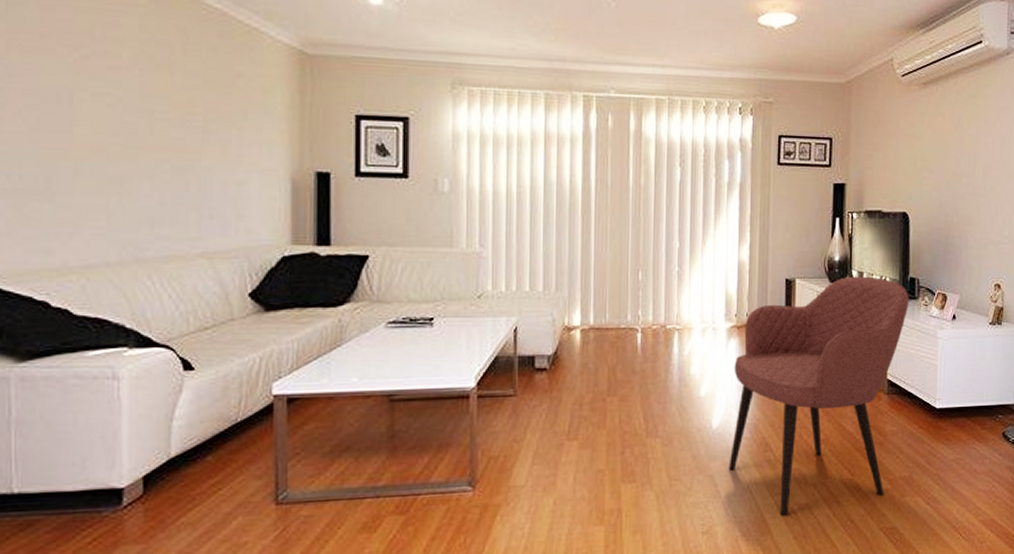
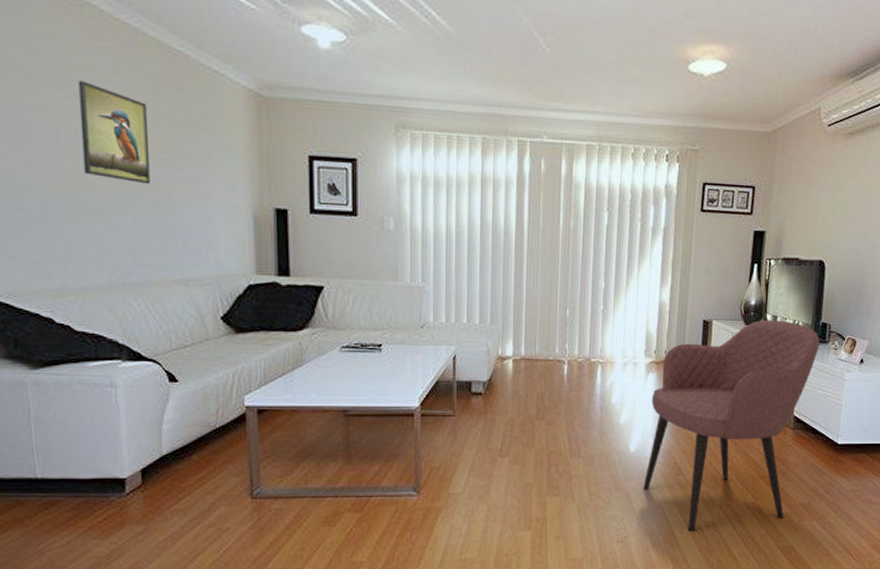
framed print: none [98,39,176,149] -> present [77,80,151,185]

